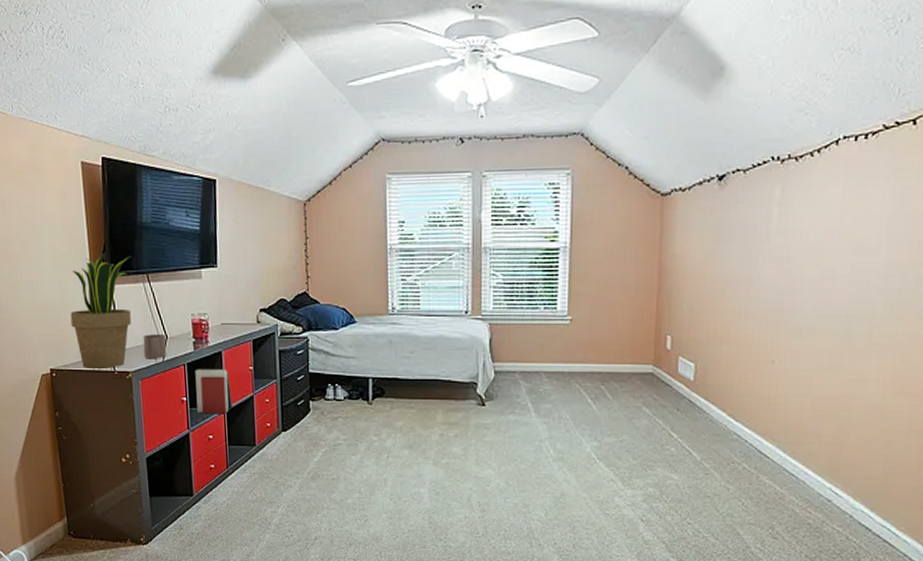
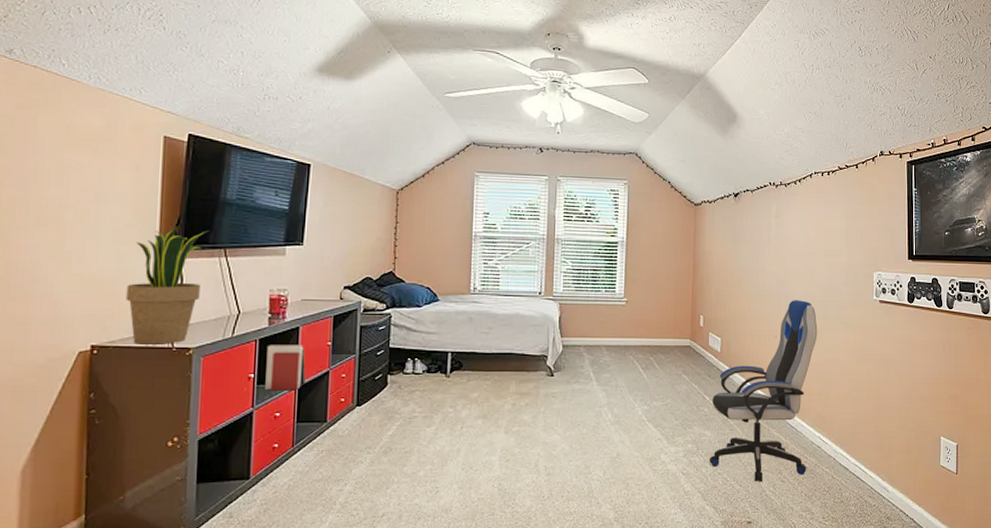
mug: present [143,334,168,359] -> none [210,309,239,335]
gaming chair: none [675,315,836,537] -> present [709,300,818,483]

